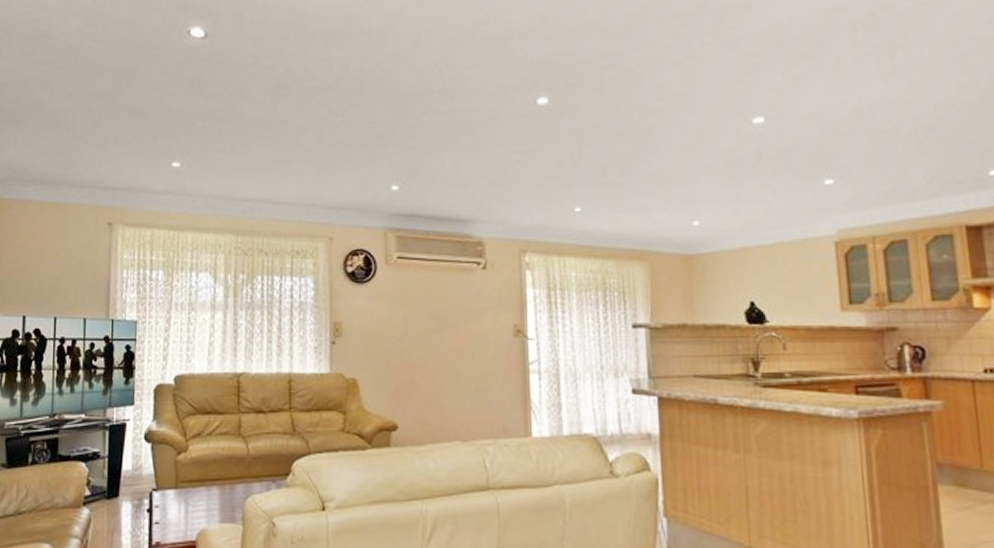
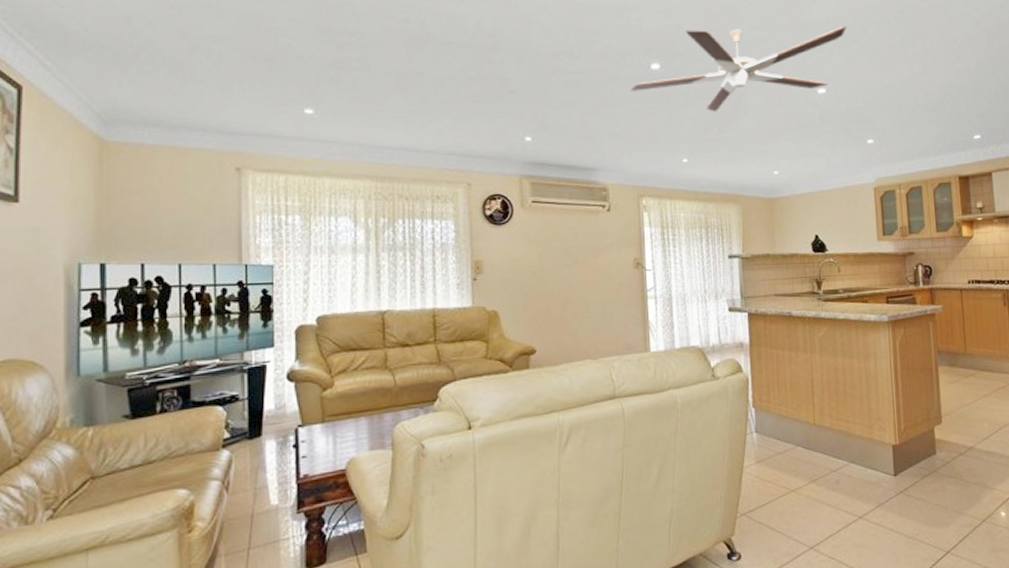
ceiling fan: none [512,38,793,151] -> present [630,26,846,112]

